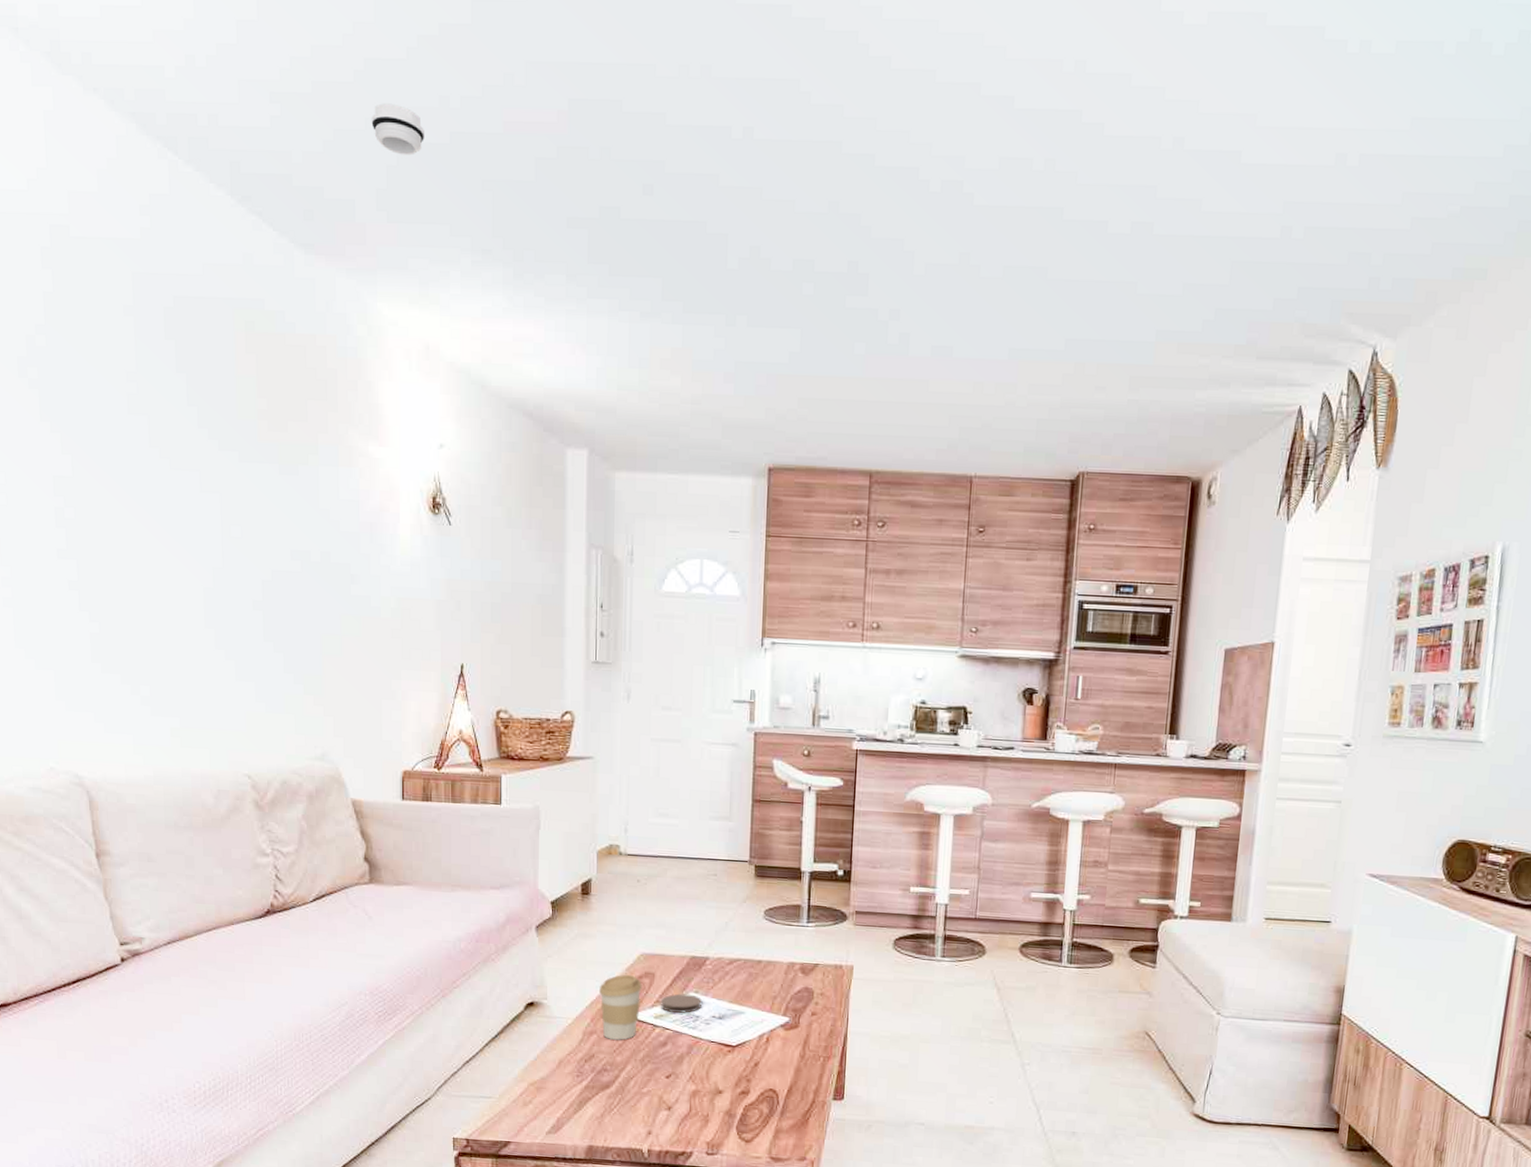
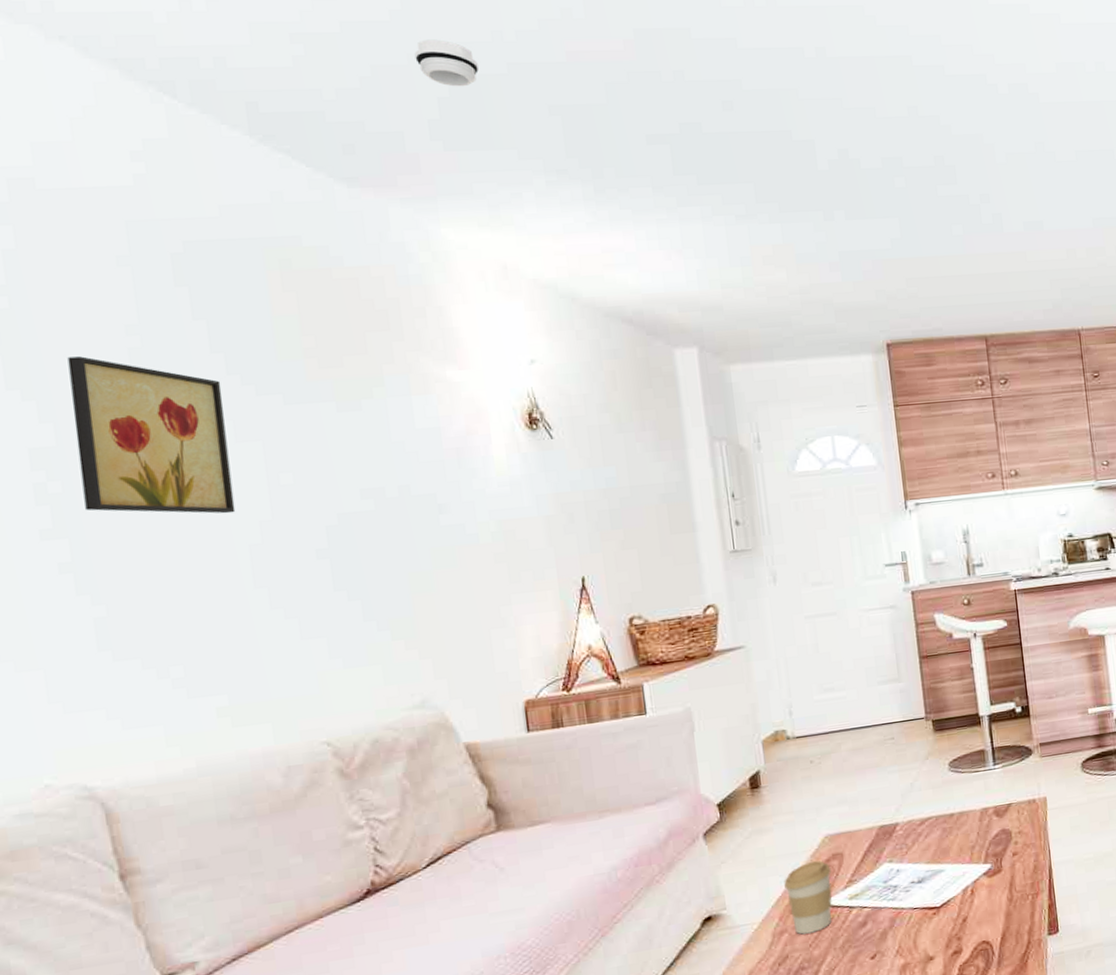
wall art: none [84,397,196,557] -> present [67,356,236,514]
coaster: present [661,993,702,1013] -> none [854,865,898,889]

